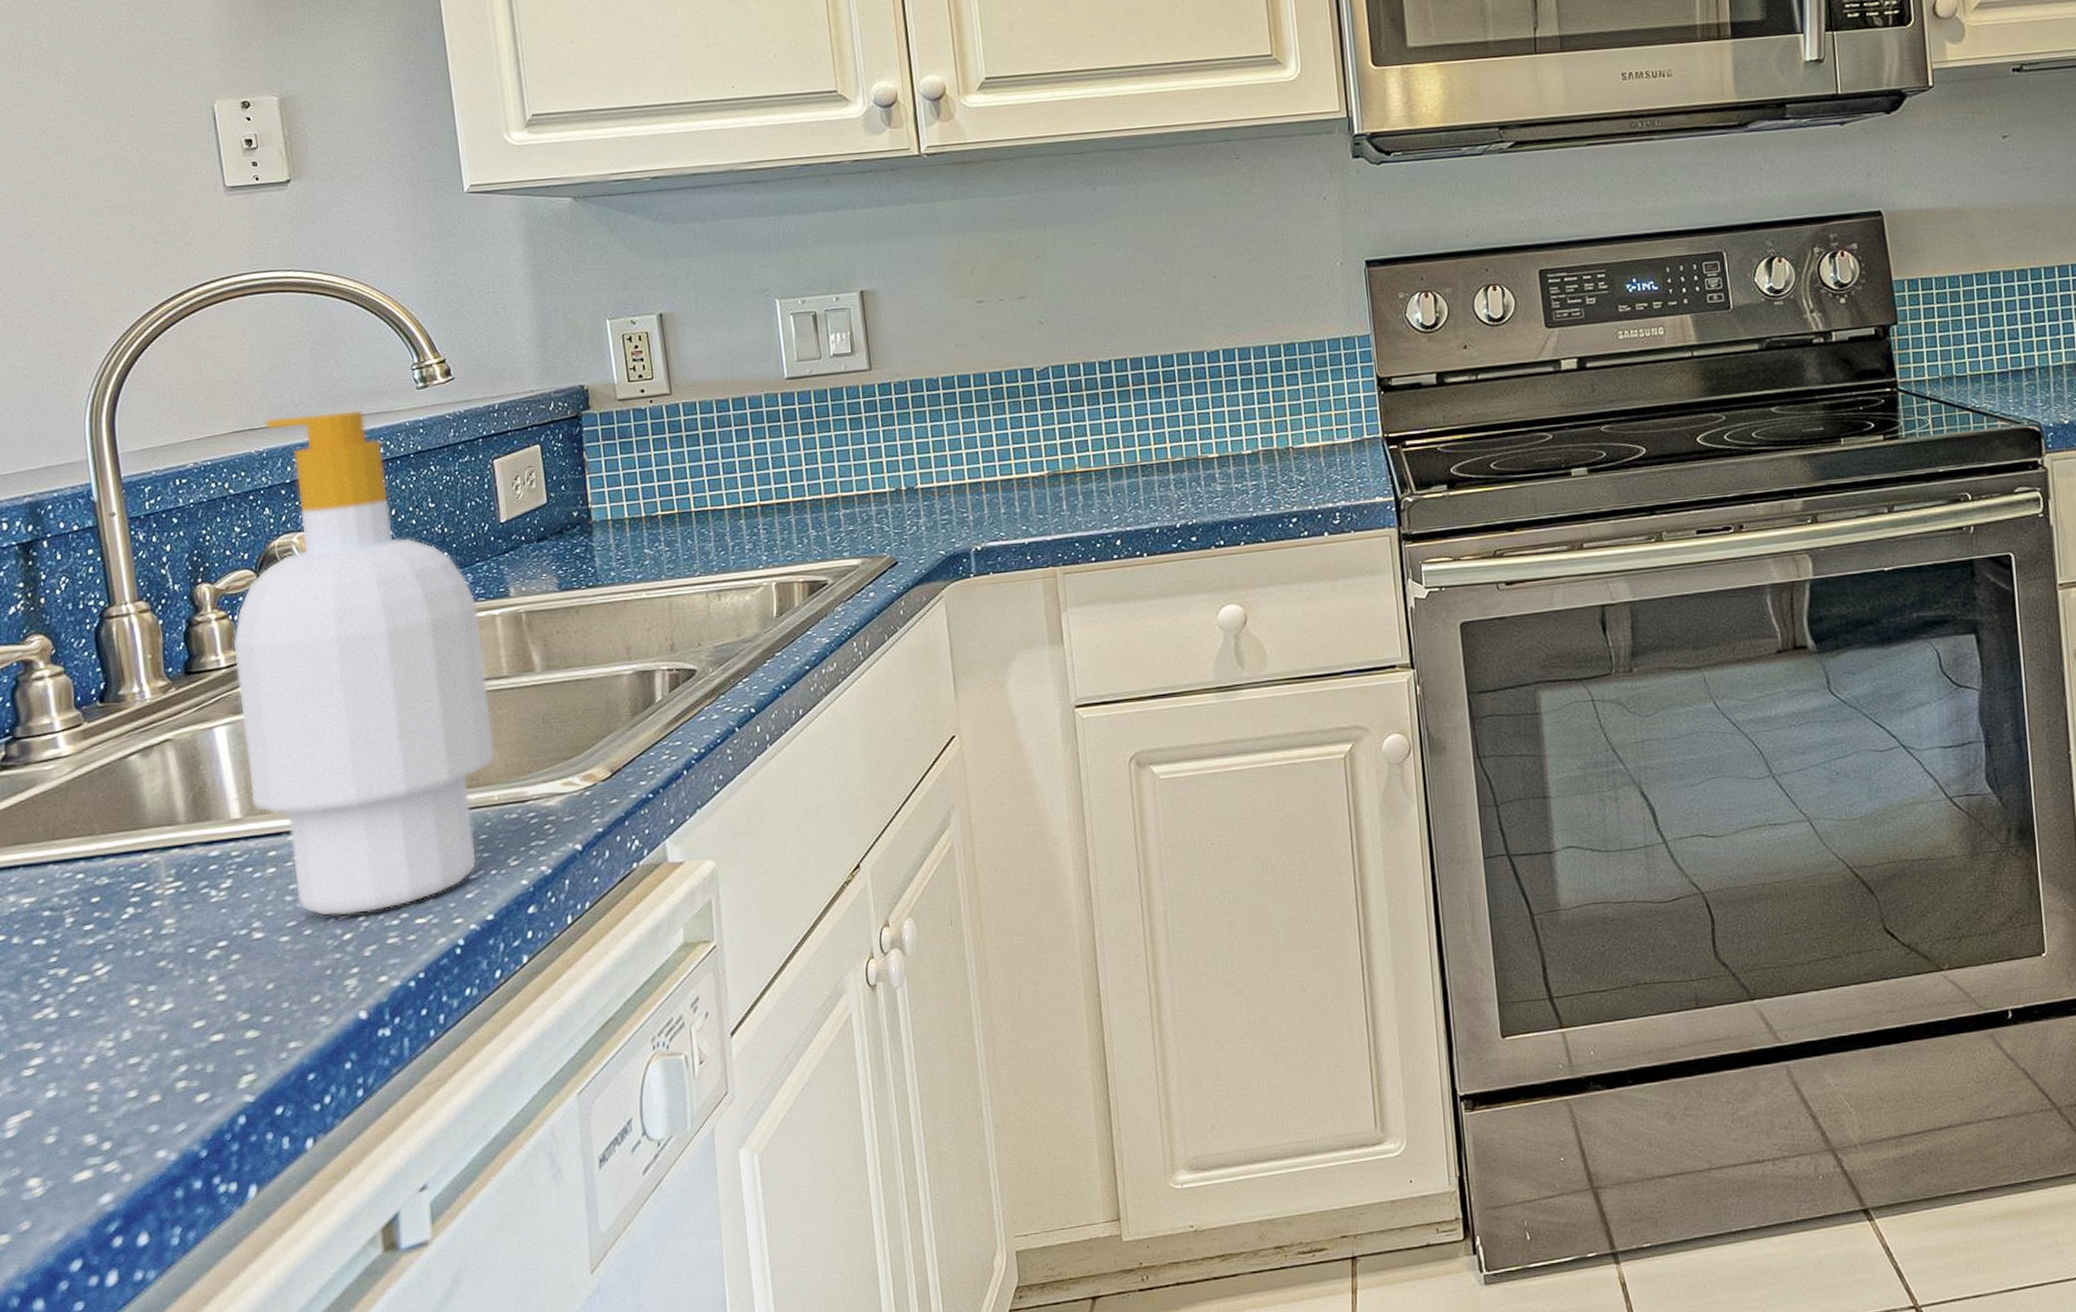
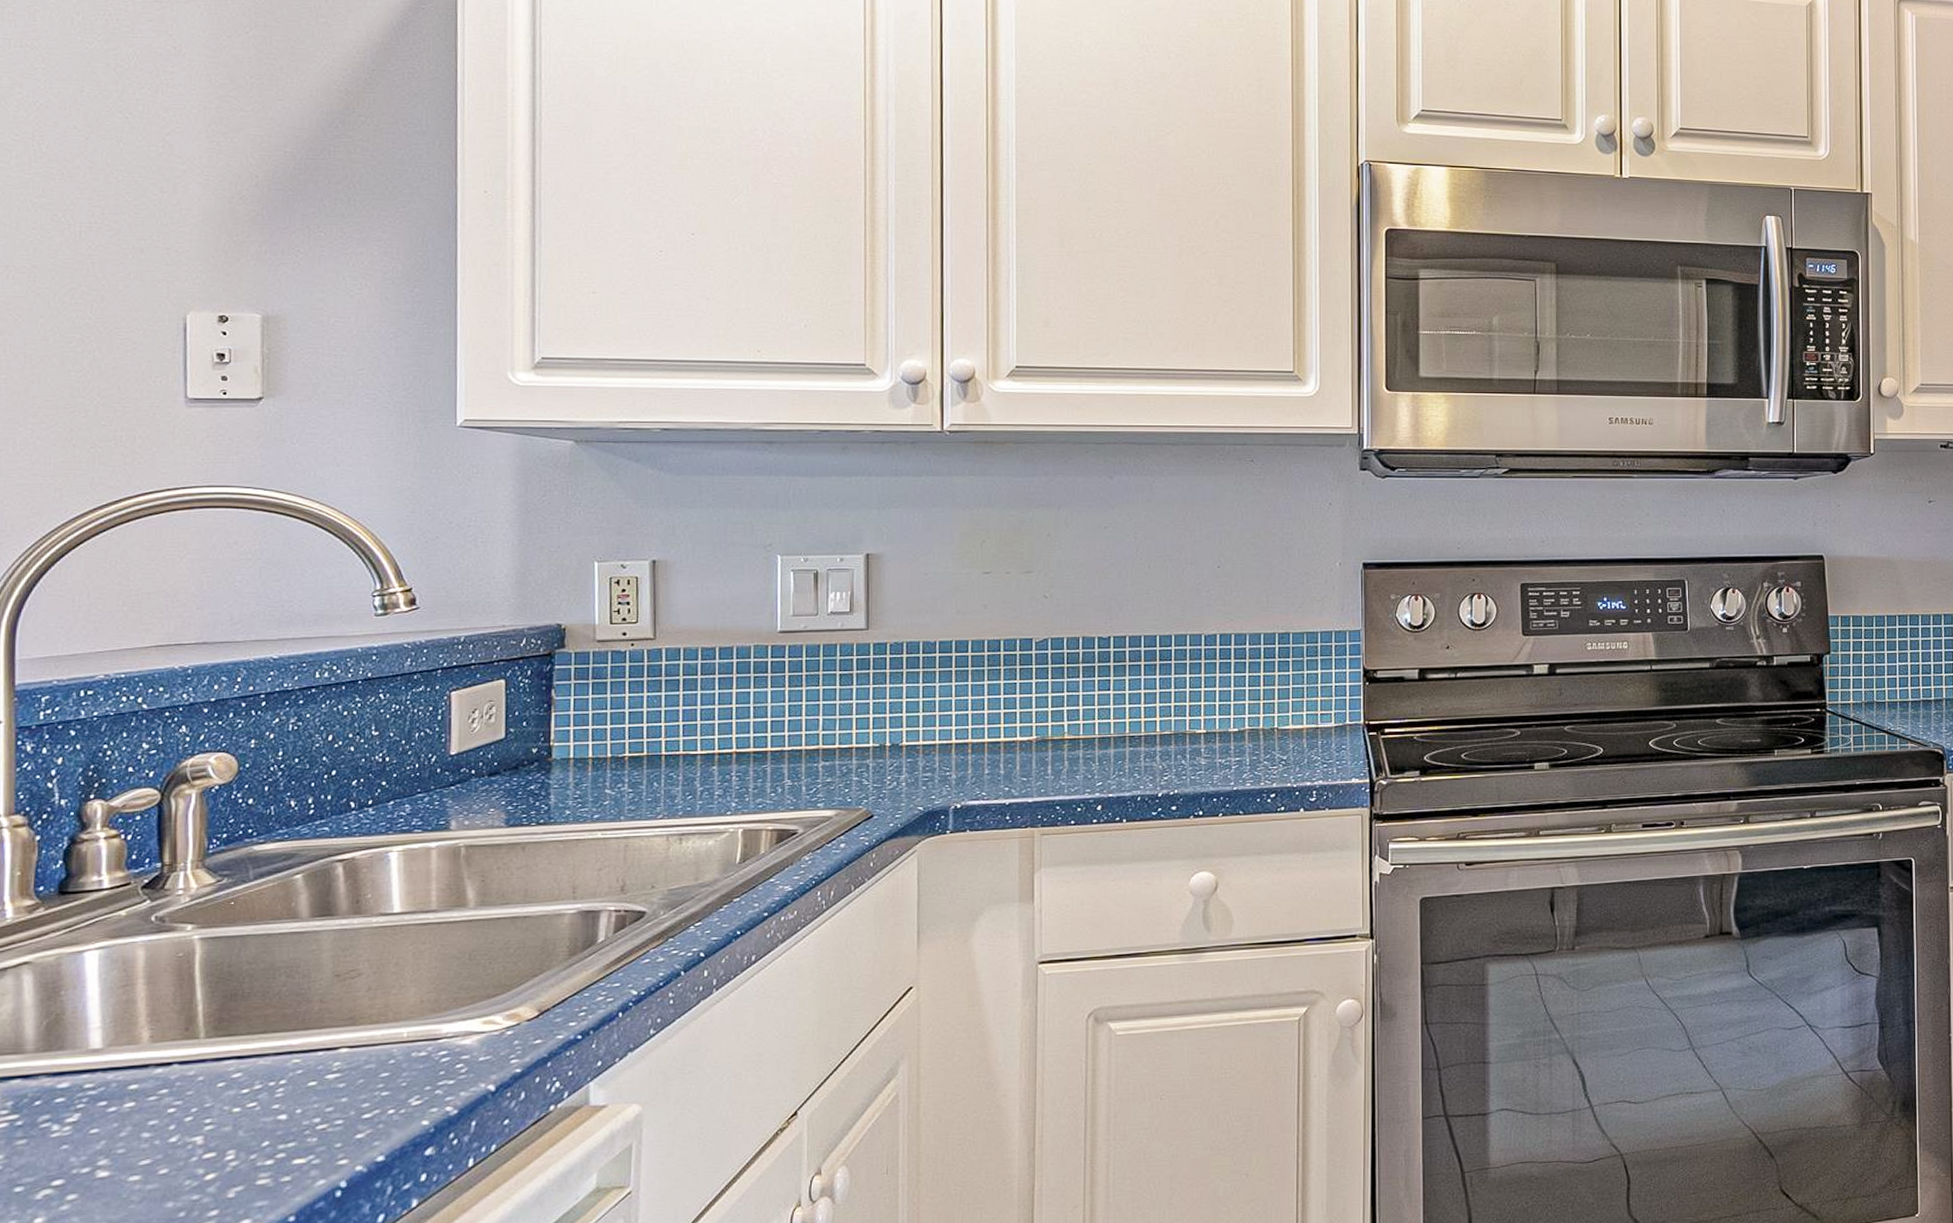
soap bottle: present [233,409,496,917] -> none [117,632,413,1155]

